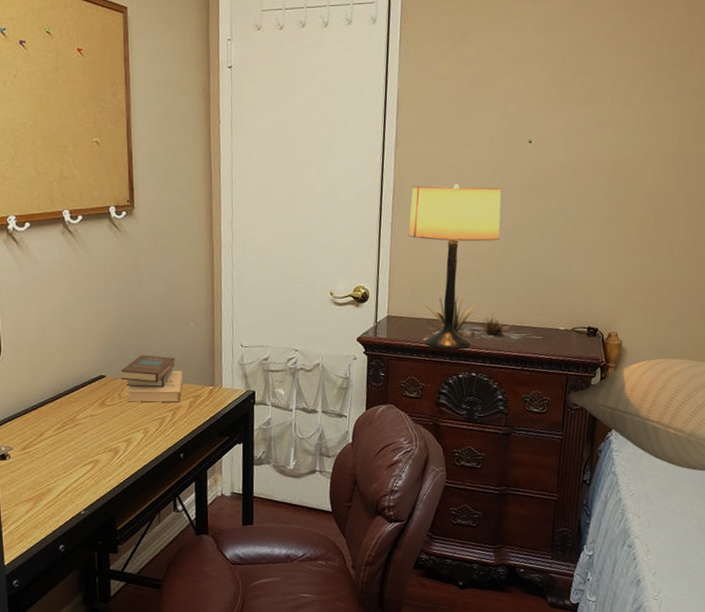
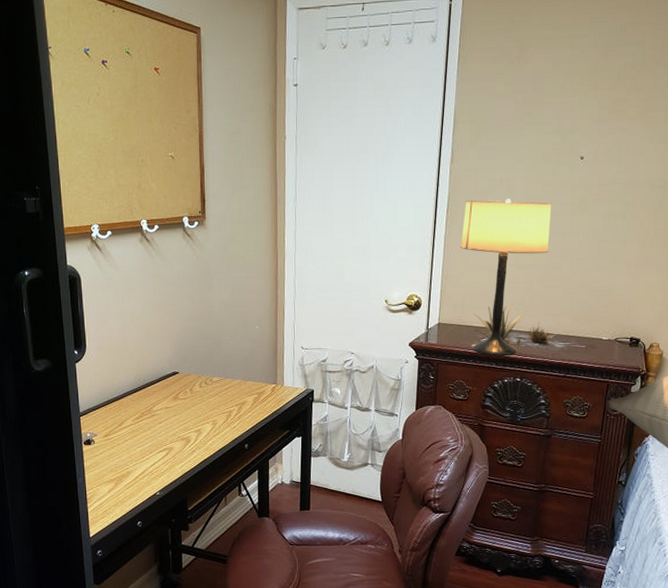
books: present [120,354,183,403] -> none [192,354,249,398]

